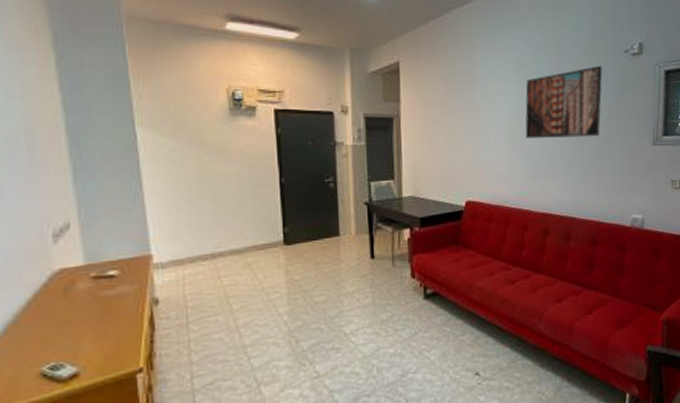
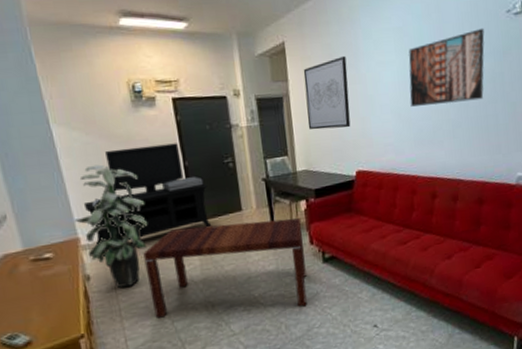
indoor plant: none [149,174,233,315] -> present [74,164,148,288]
media console: none [161,157,305,278] -> present [83,143,212,256]
coffee table: none [224,247,405,353] -> present [143,218,307,318]
wall art: none [416,80,463,155] -> present [303,55,351,130]

